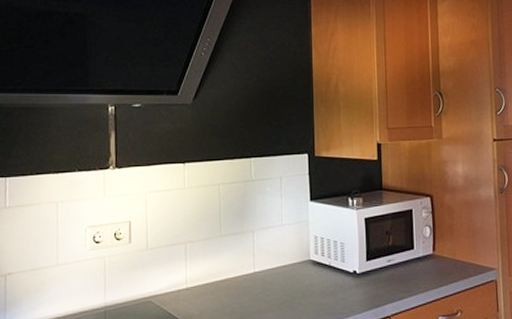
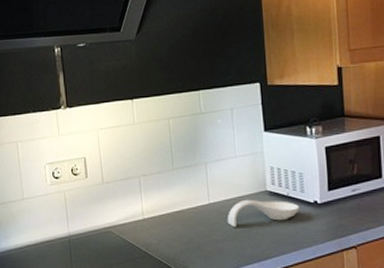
spoon rest: none [271,268,340,297] -> present [227,199,300,227]

